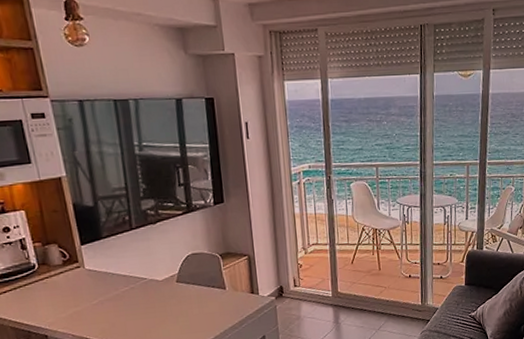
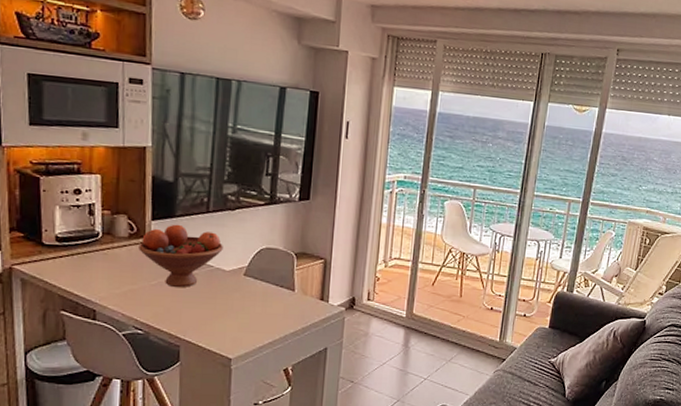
fruit bowl: none [74,245,152,304] -> present [138,224,223,288]

